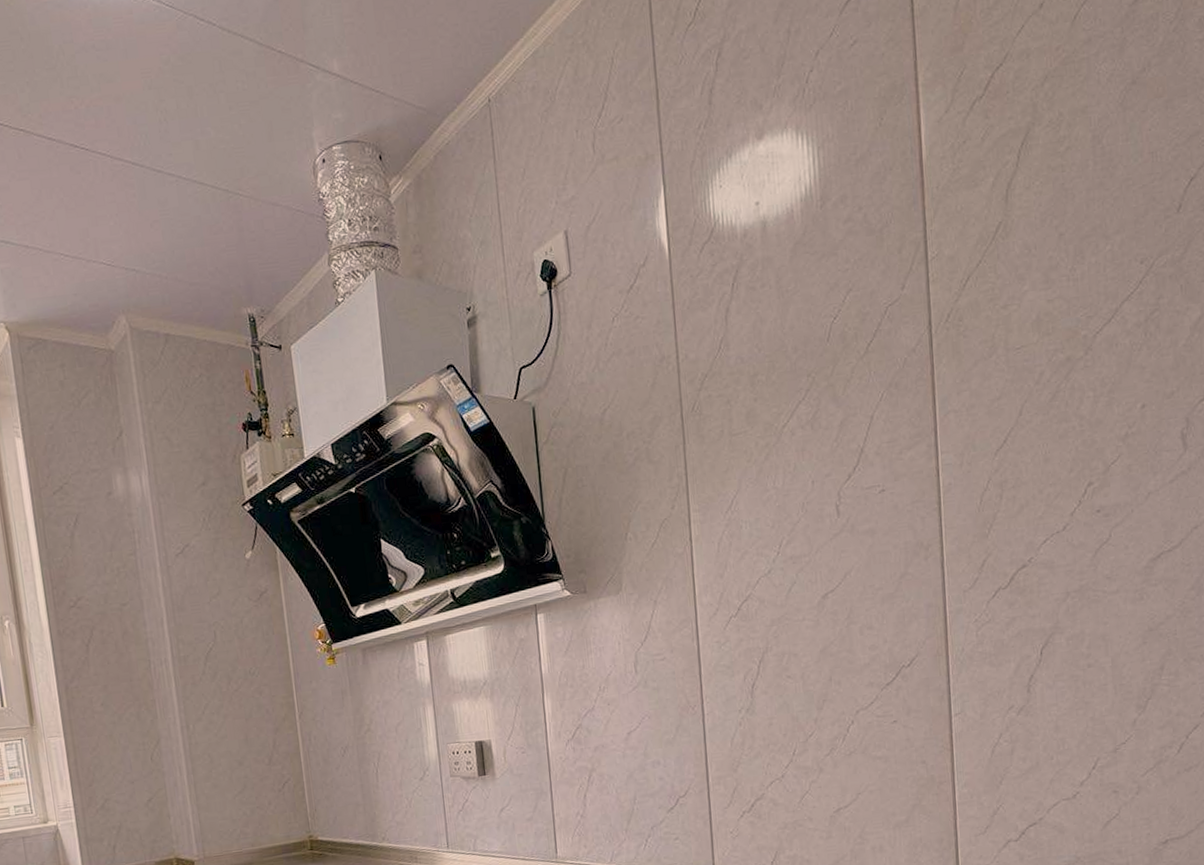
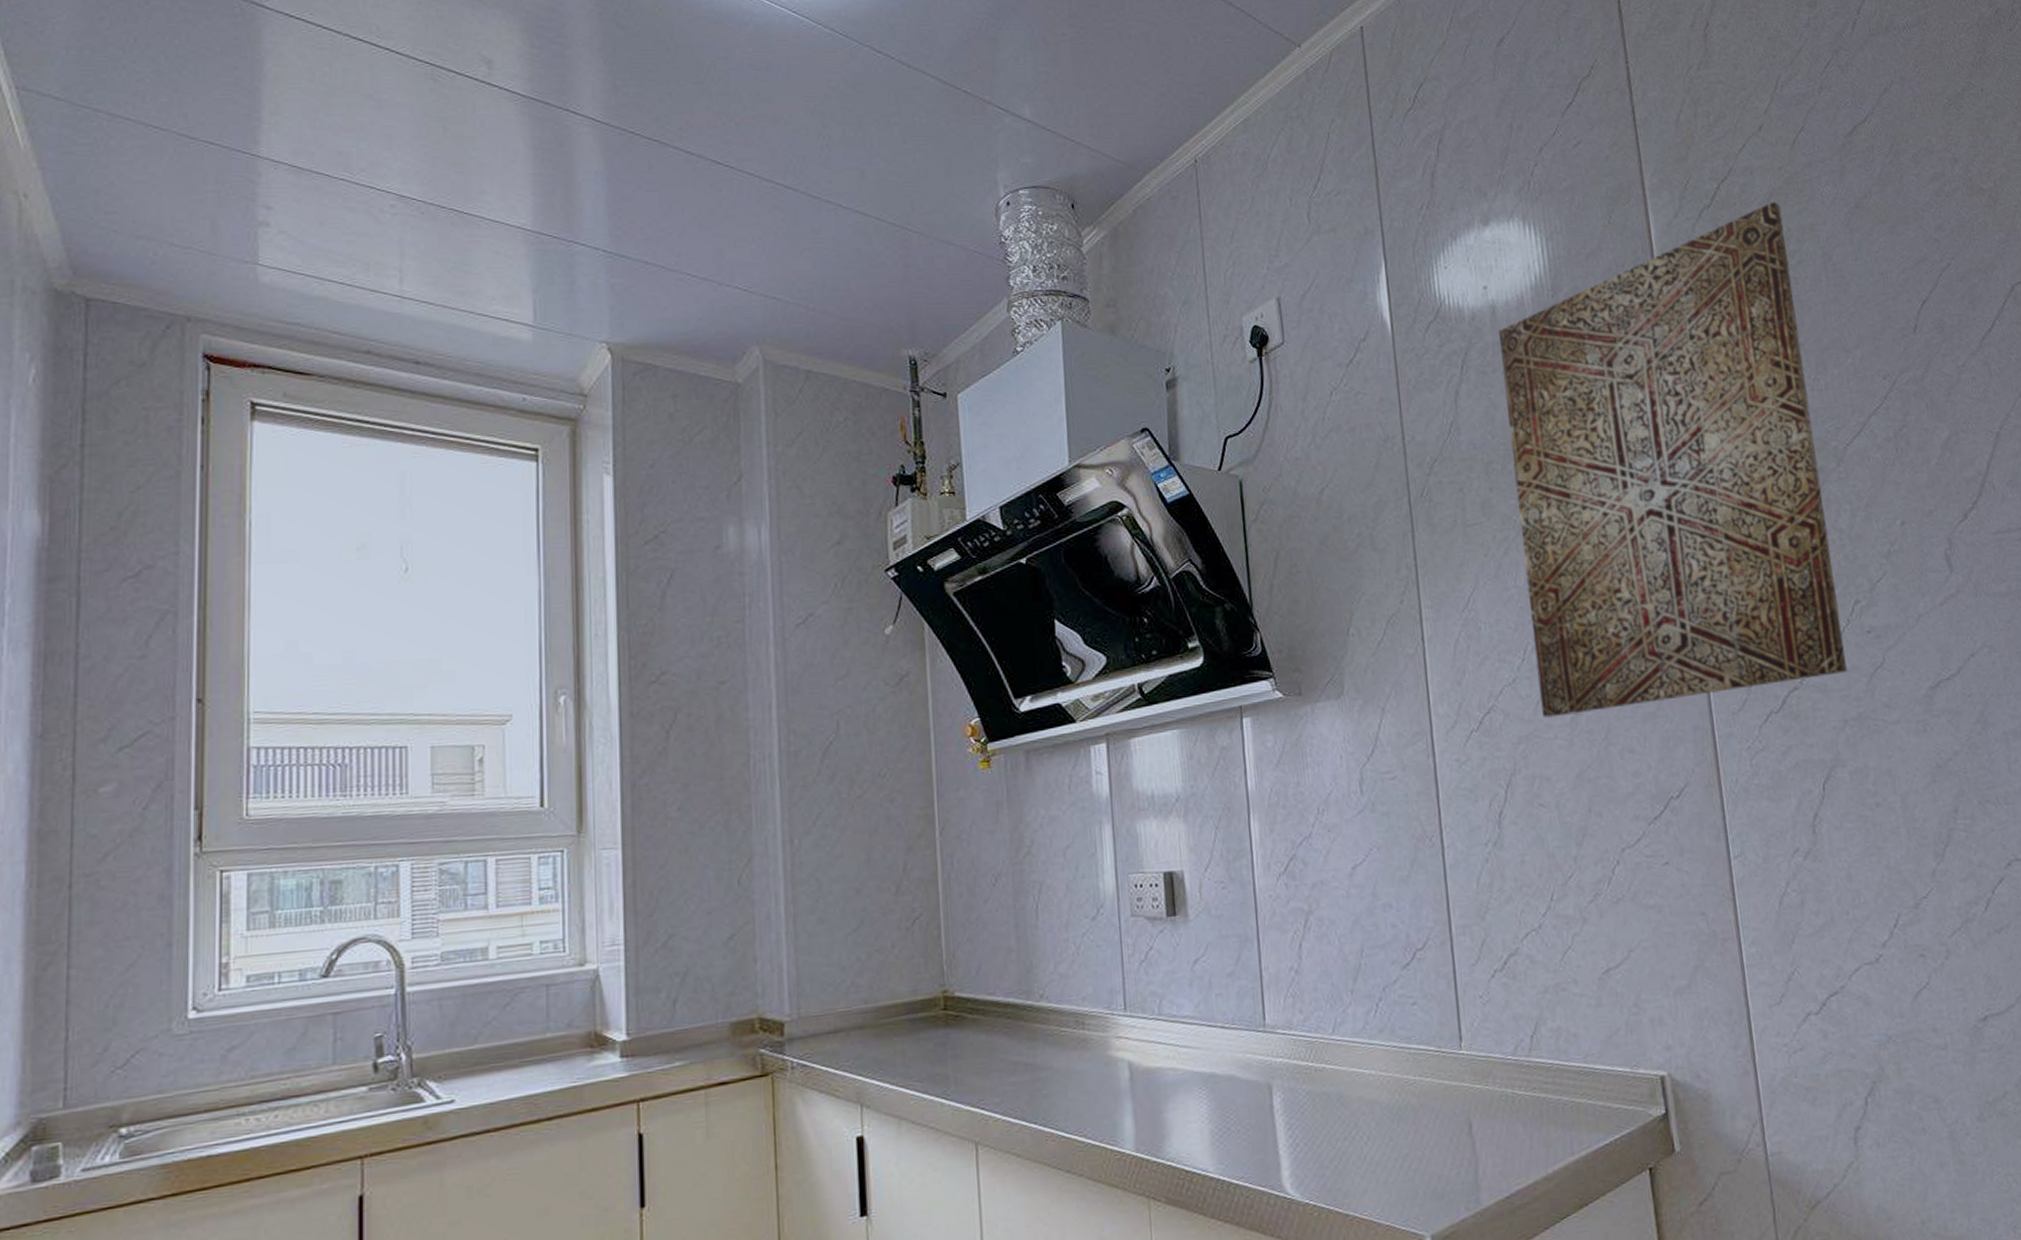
wall art: none [768,85,1075,603] -> present [1499,201,1848,718]

